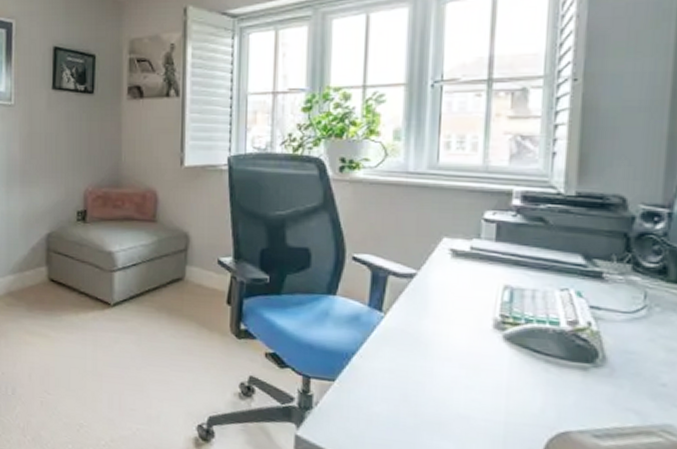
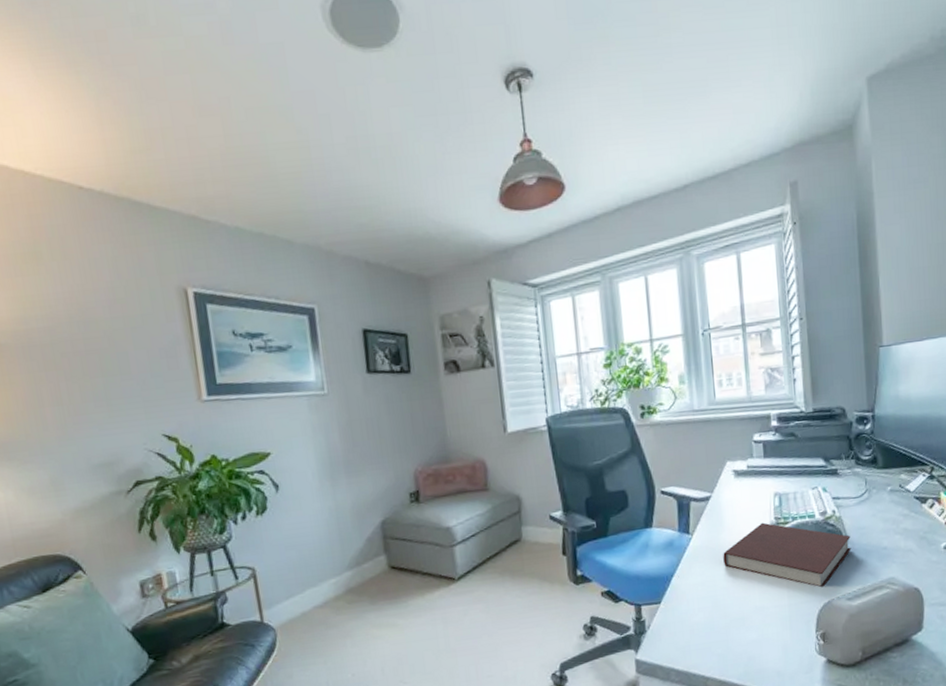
notebook: none [422,317,611,413] -> present [723,522,852,588]

